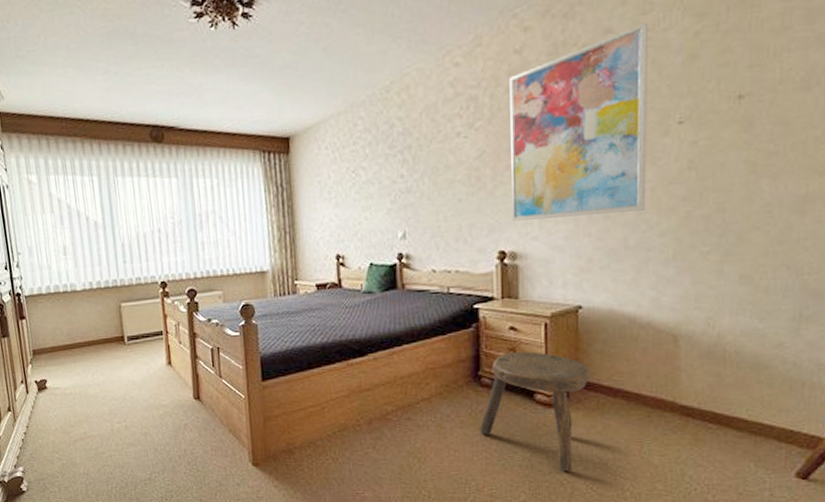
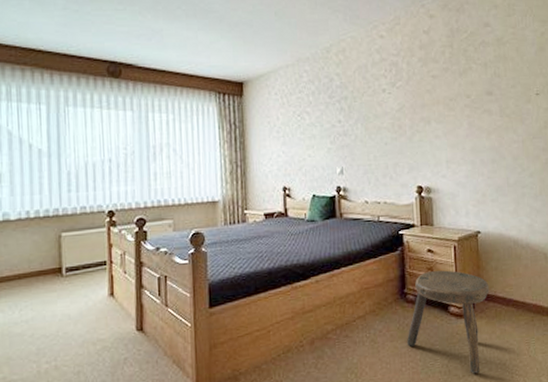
wall art: present [509,22,648,221] -> none [421,22,520,162]

